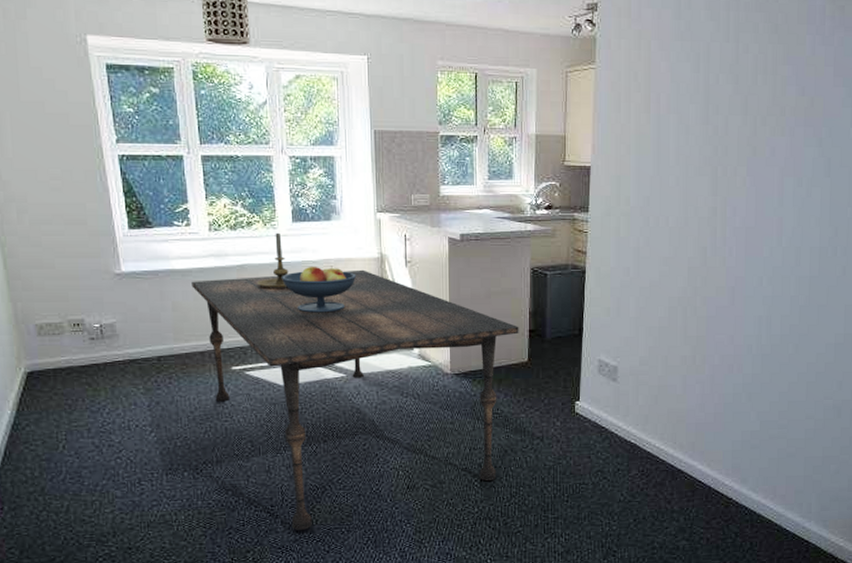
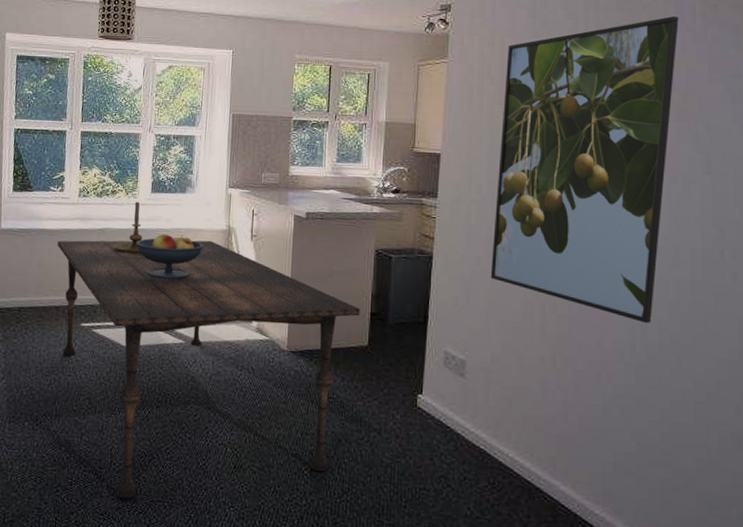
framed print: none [638,18,810,318] -> present [490,16,679,323]

